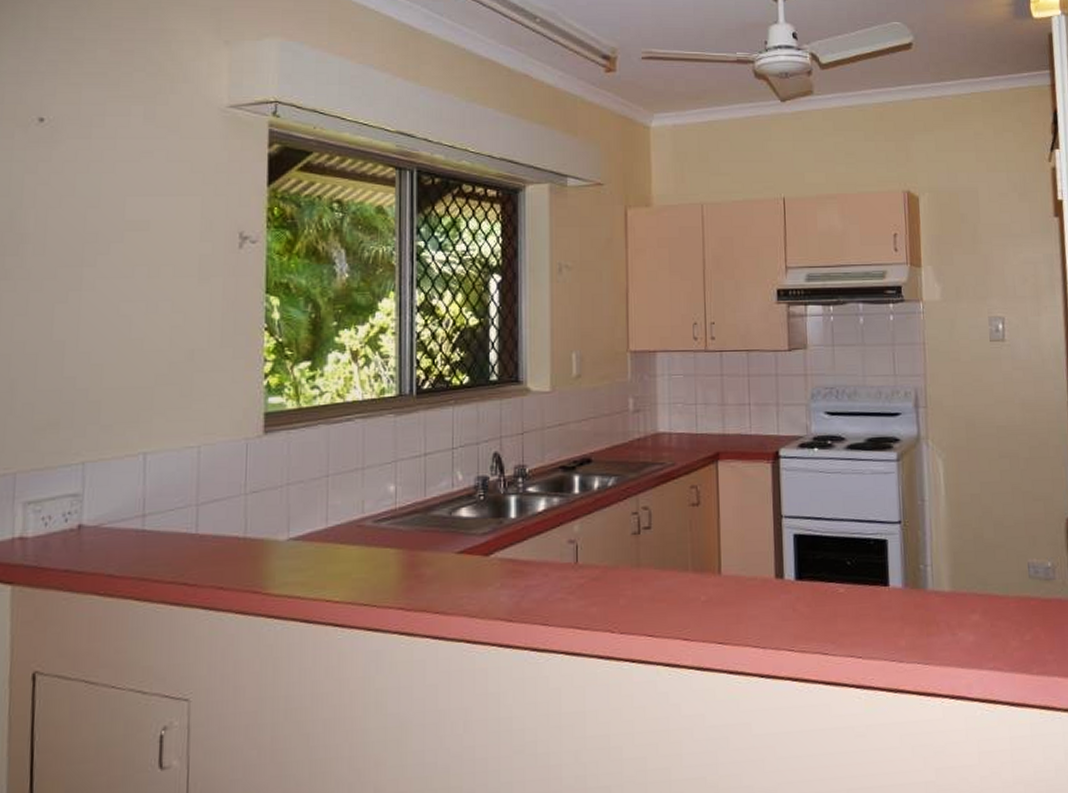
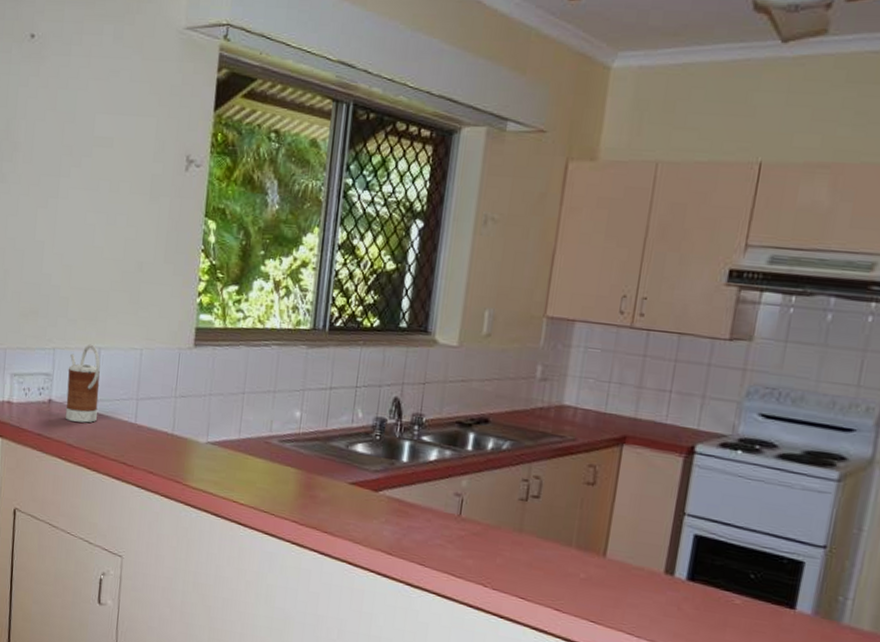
kettle: none [101,450,147,546] -> present [65,344,101,423]

